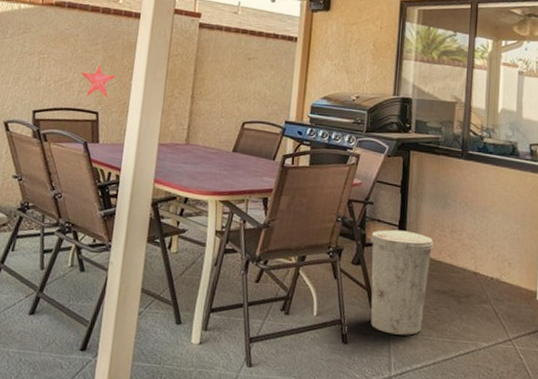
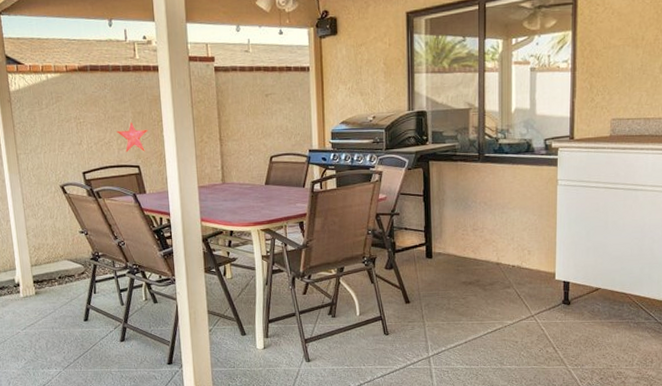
trash can: present [370,229,434,335] -> none [400,234,458,323]

